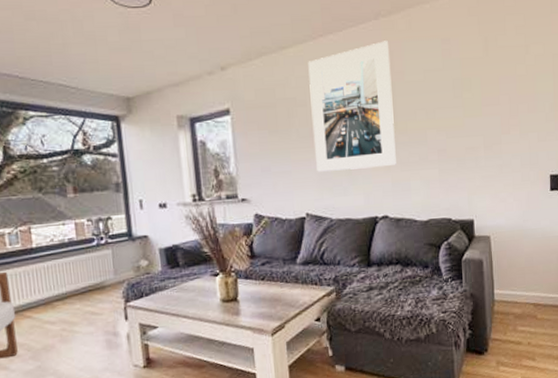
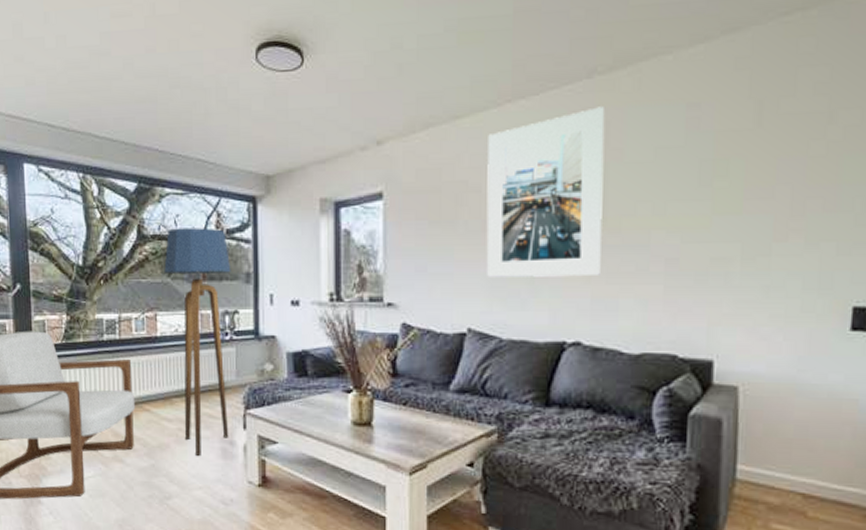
floor lamp: none [34,145,113,351] -> present [164,228,231,456]

